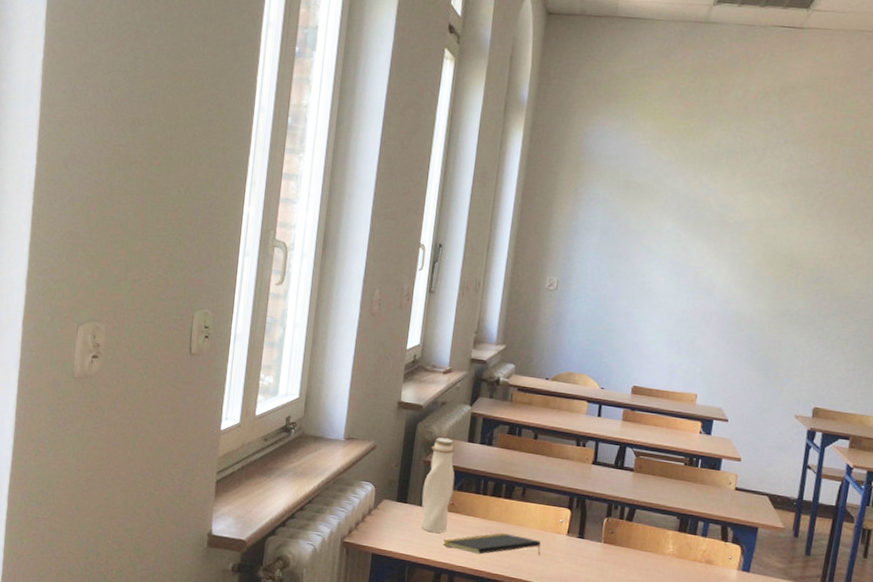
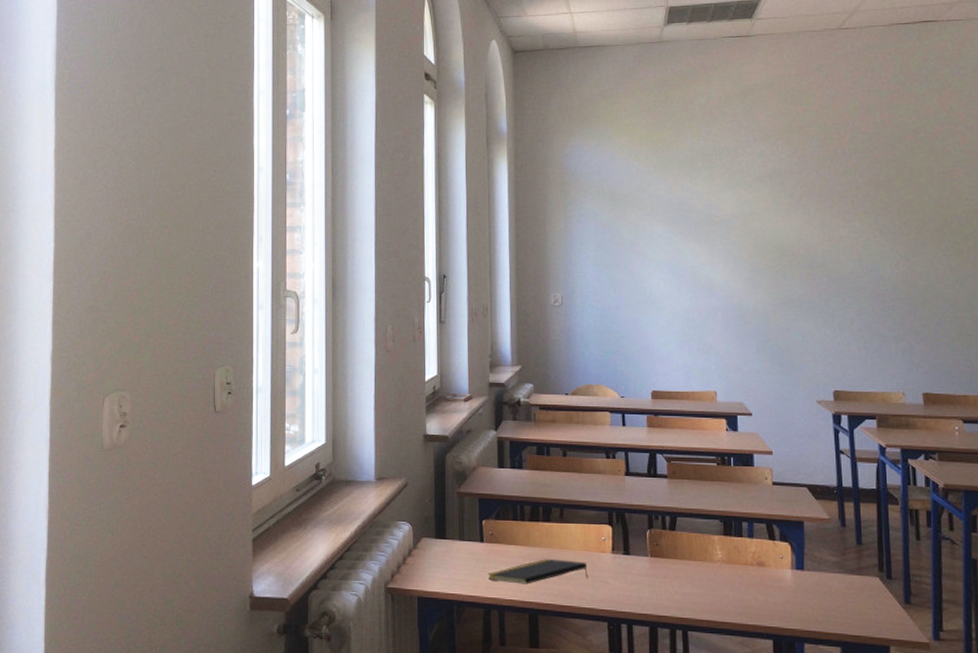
water bottle: present [420,437,455,533] -> none [460,466,491,567]

